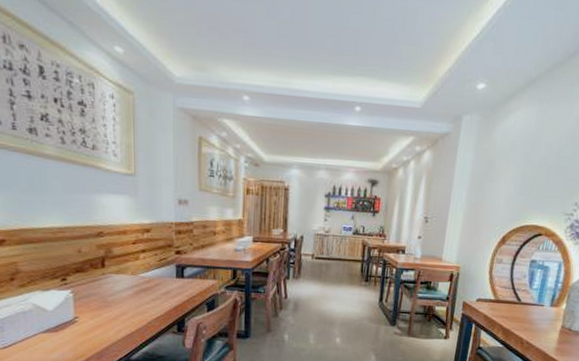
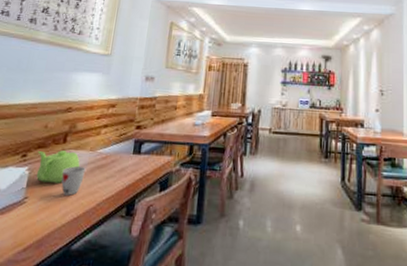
teapot: none [77,274,124,305] -> present [36,150,80,183]
cup: none [107,289,131,315] -> present [61,166,86,196]

